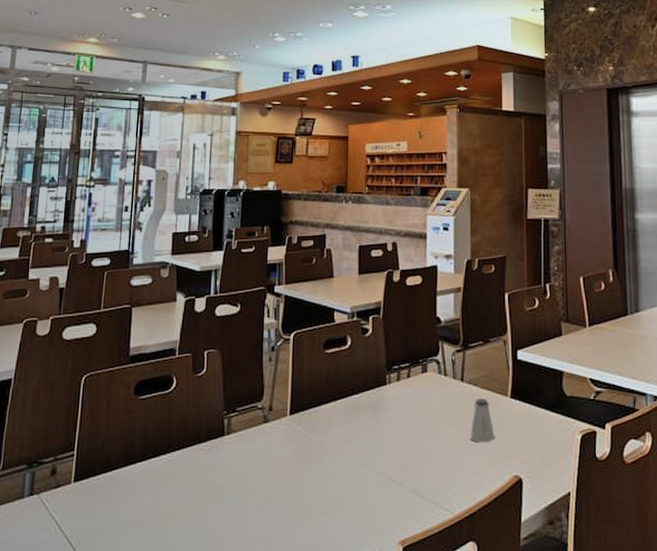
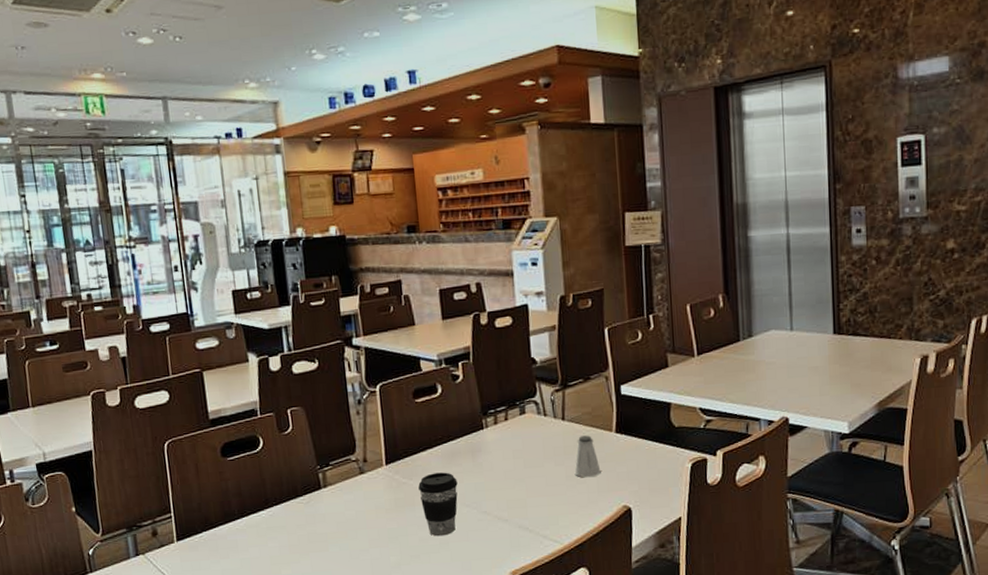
coffee cup: none [318,427,357,496] -> present [418,472,458,537]

